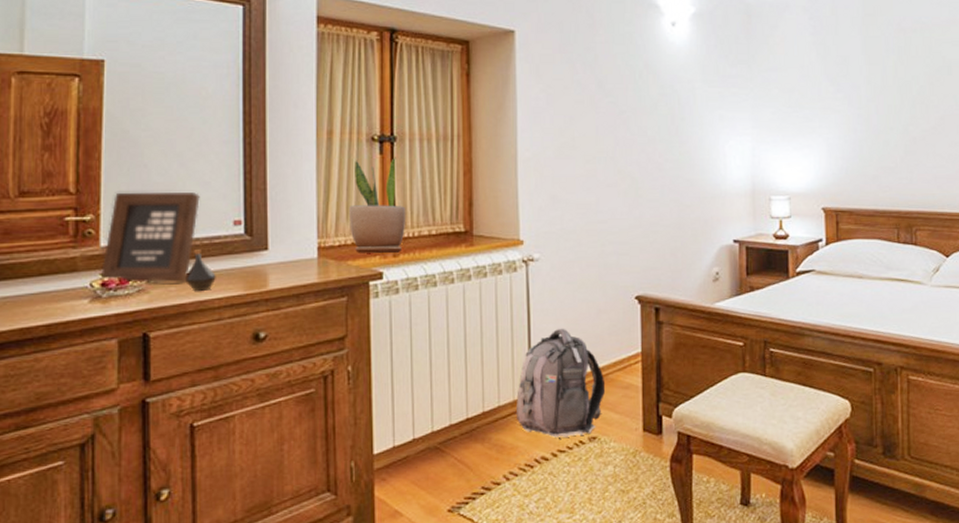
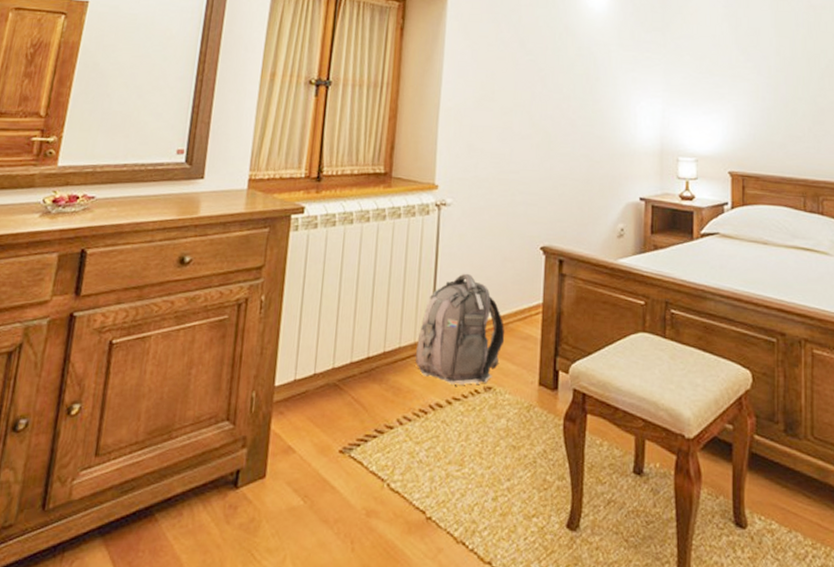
picture frame: present [100,192,200,283] -> none [52,119,151,203]
perfume bottle: present [185,250,216,291] -> none [126,174,154,213]
potted plant: present [348,157,406,253] -> none [279,100,333,189]

